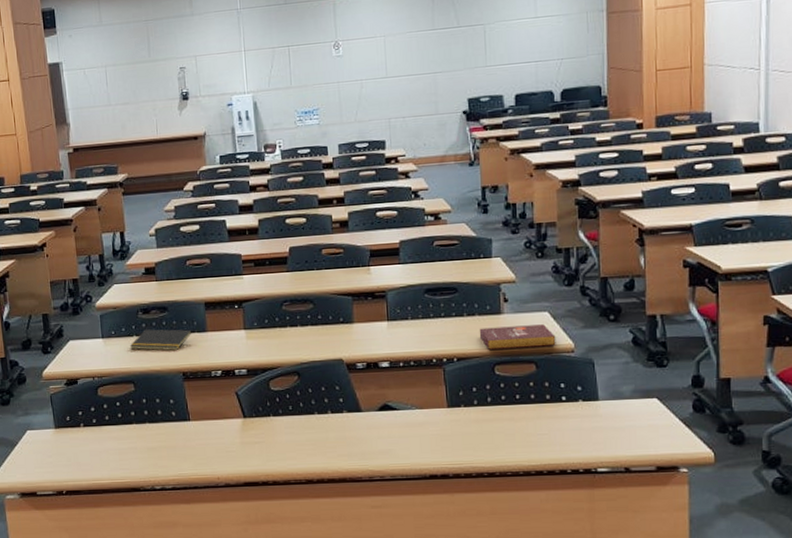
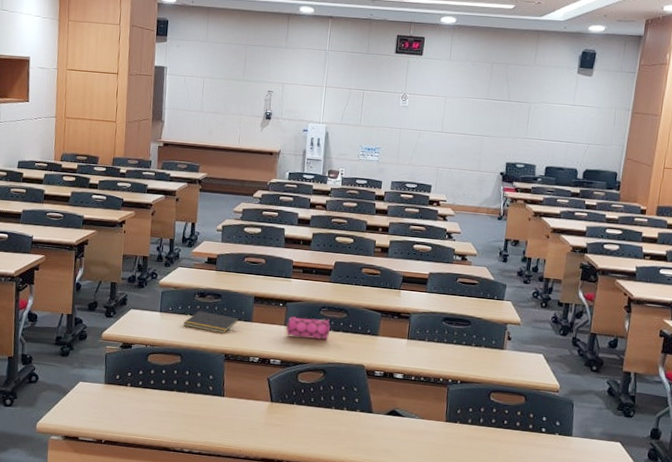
pencil case: none [247,314,297,341] -> present [286,316,330,340]
book: present [479,324,556,350] -> none [482,358,546,384]

